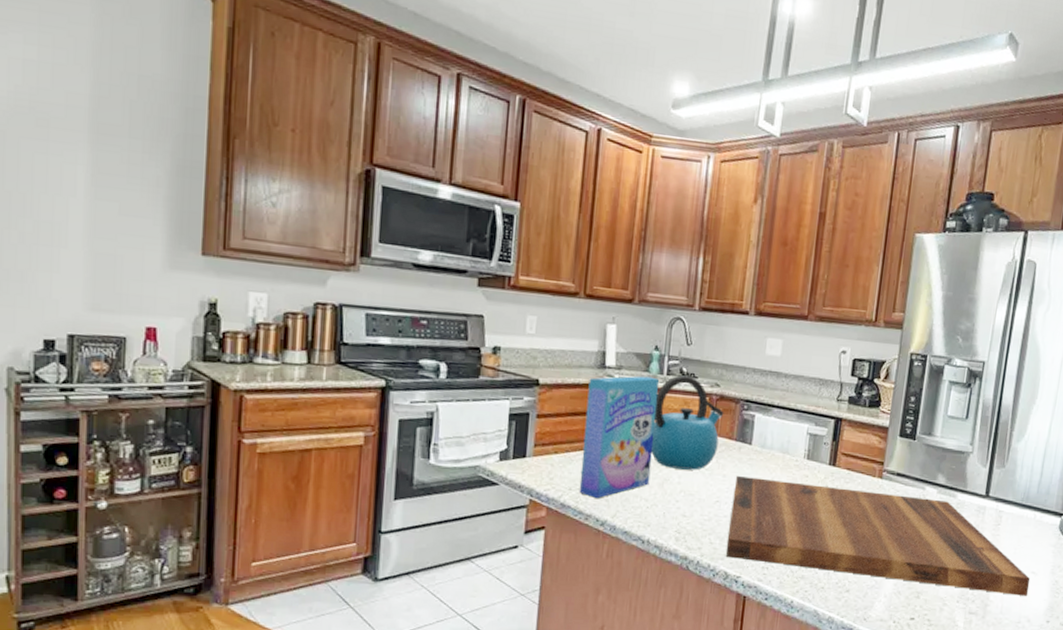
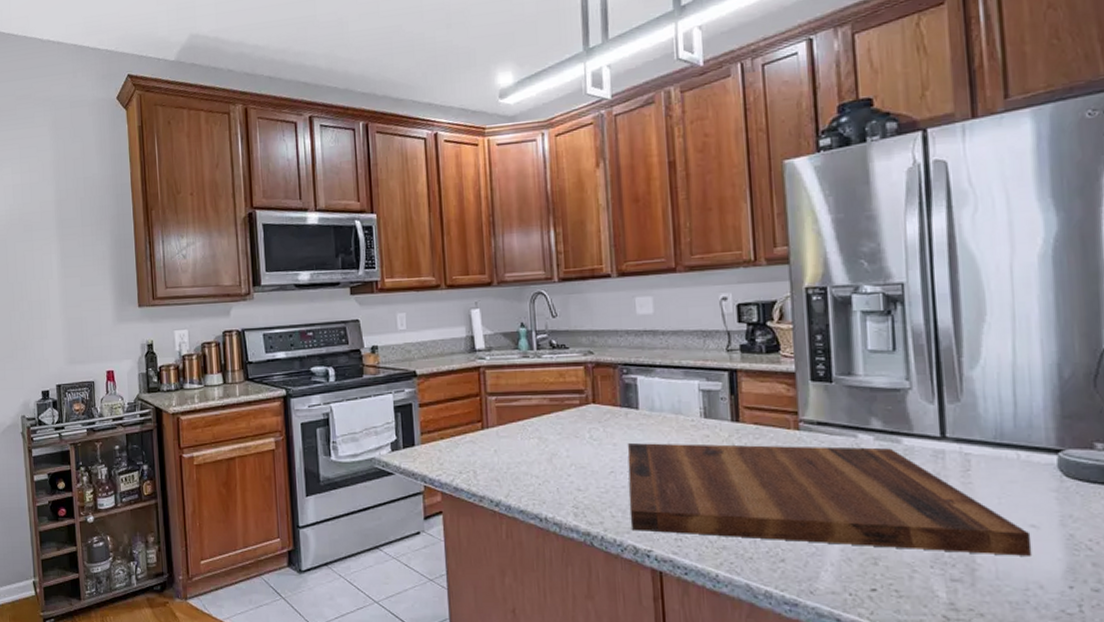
cereal box: present [579,376,659,498] -> none [462,353,538,479]
kettle: present [651,375,724,470] -> none [529,347,603,443]

